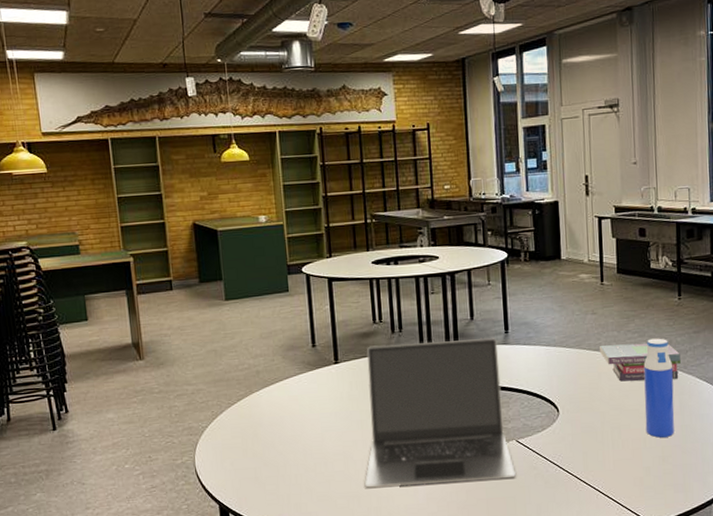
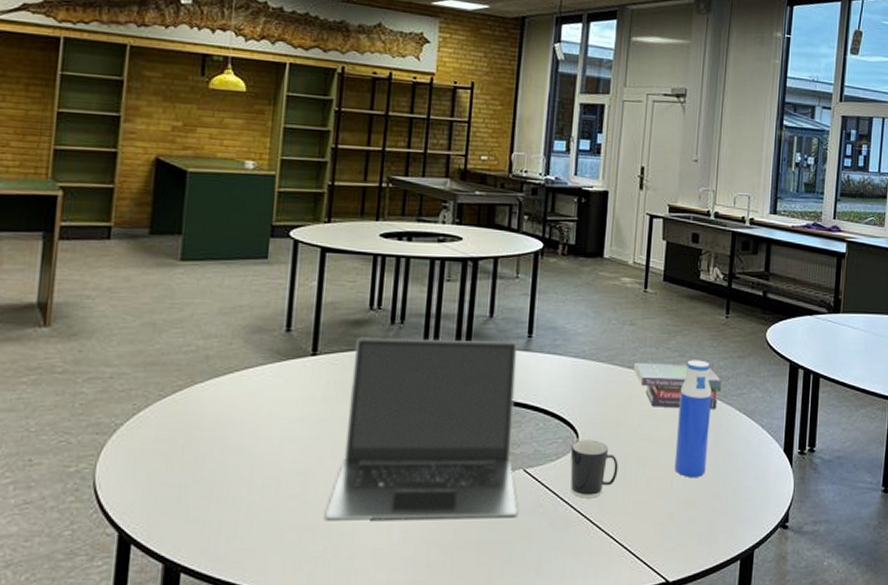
mug: none [553,412,597,460] -> present [570,440,618,498]

